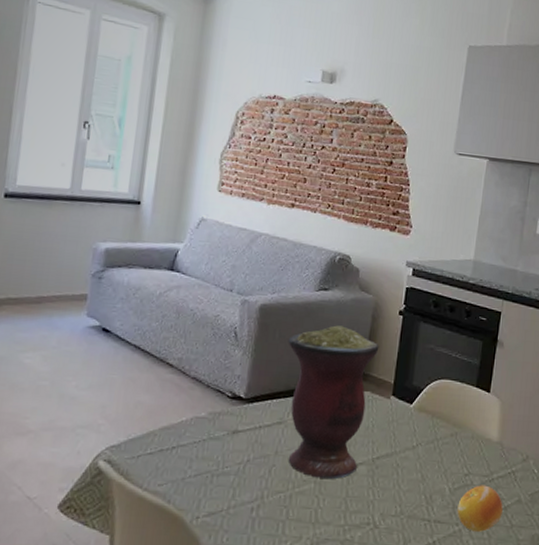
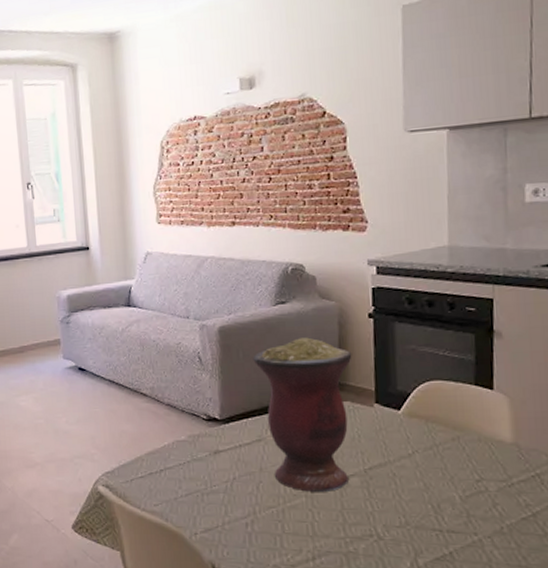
fruit: present [457,485,503,532] -> none [473,491,531,541]

